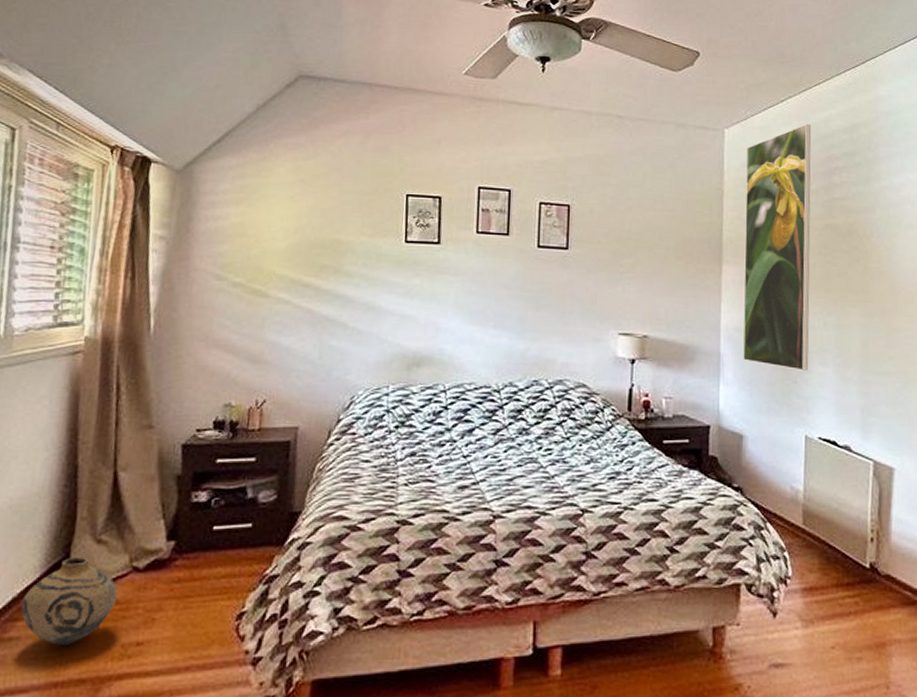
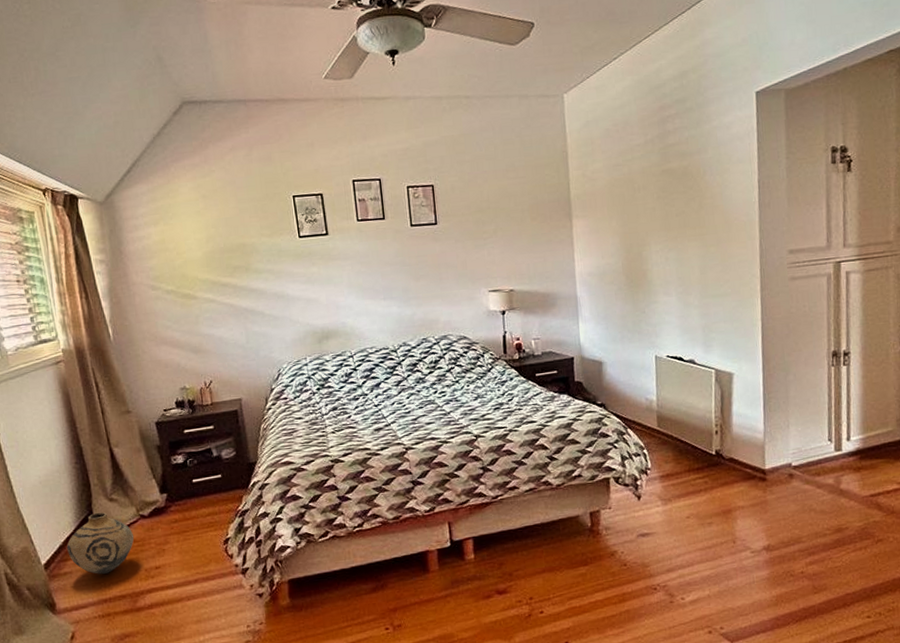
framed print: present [743,123,812,371] -> none [585,77,655,303]

